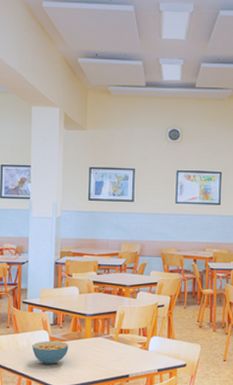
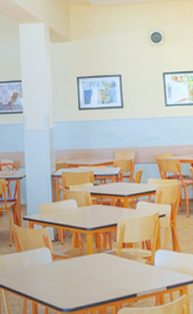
cereal bowl: present [32,340,69,365] -> none [35,258,72,285]

